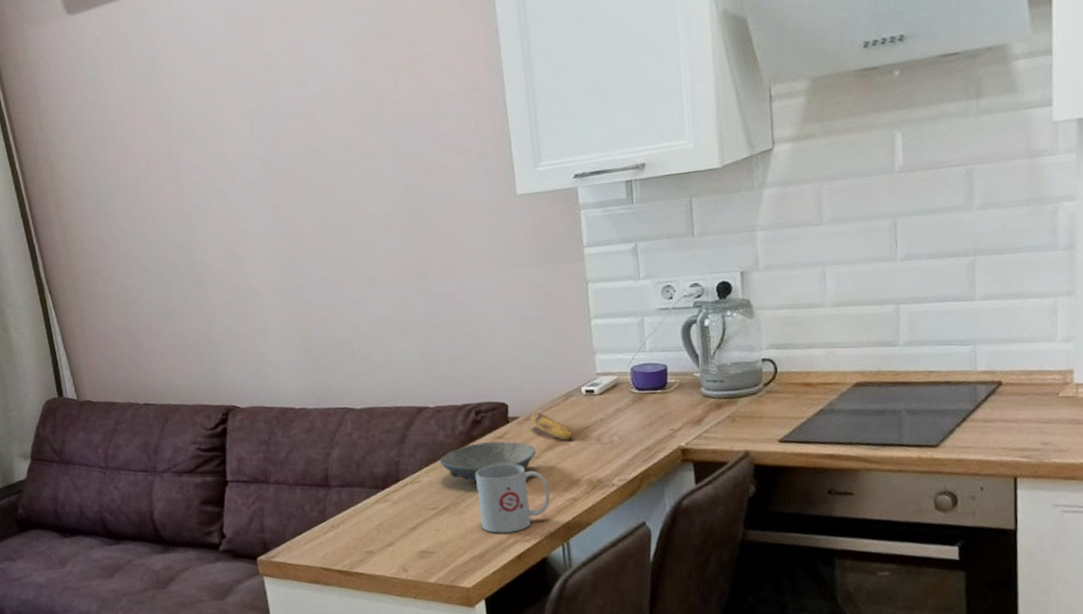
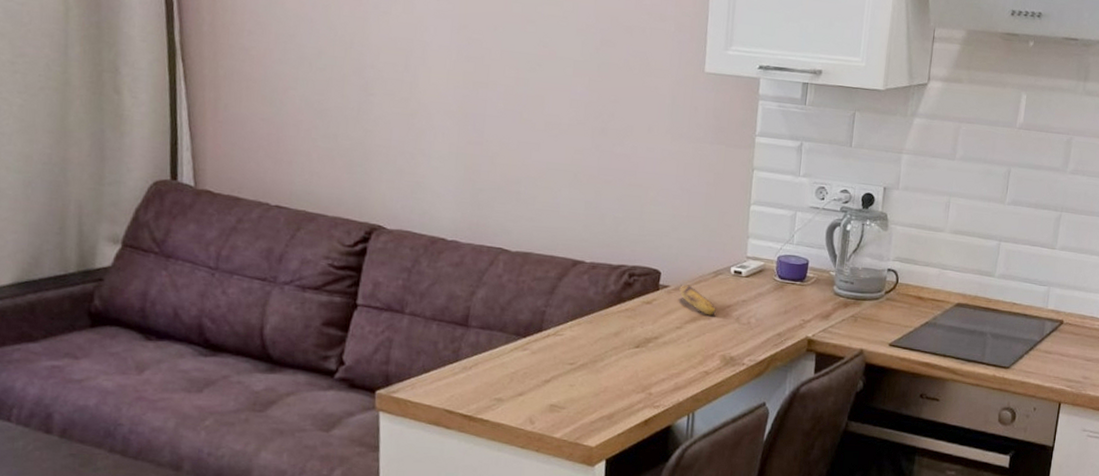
bowl: present [439,441,537,481] -> none [585,305,680,342]
mug: present [475,463,551,534] -> none [615,328,686,398]

